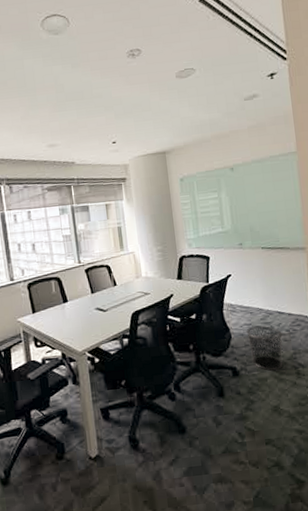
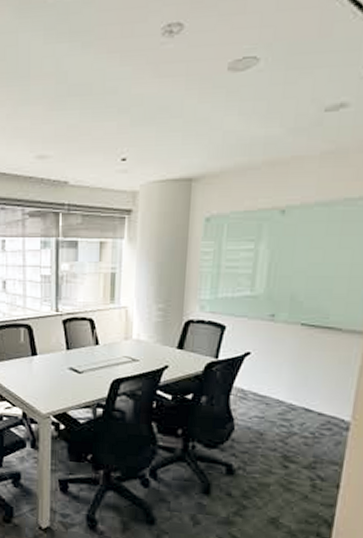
waste bin: present [246,325,283,371] -> none [255,420,304,479]

